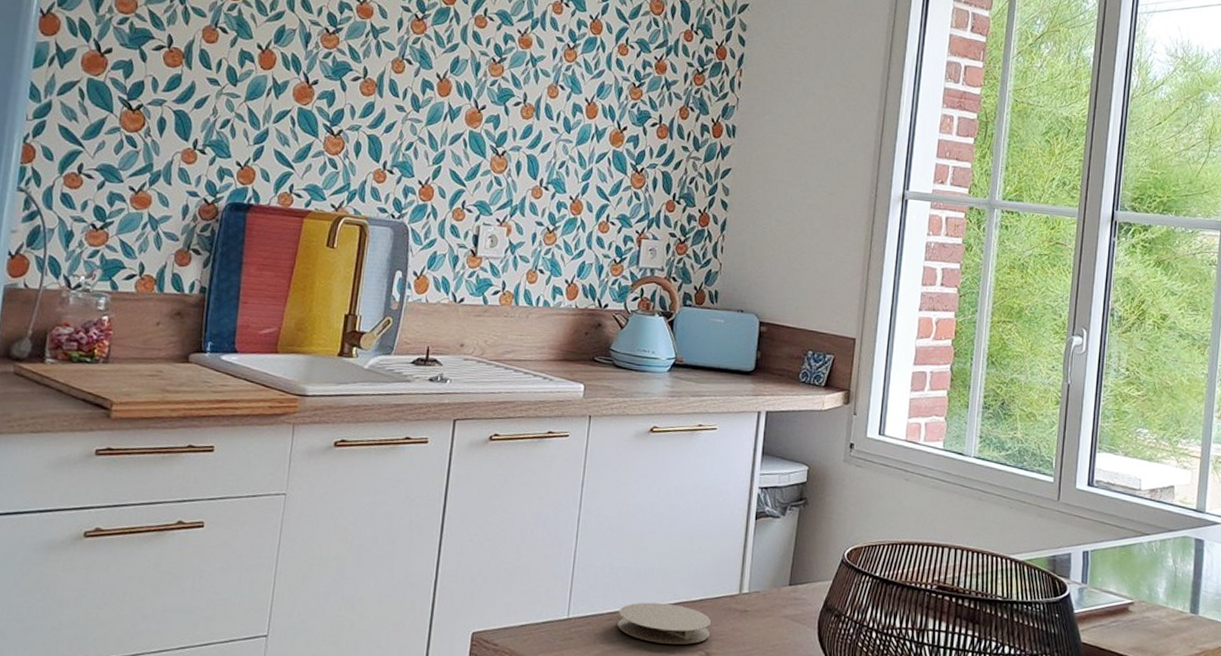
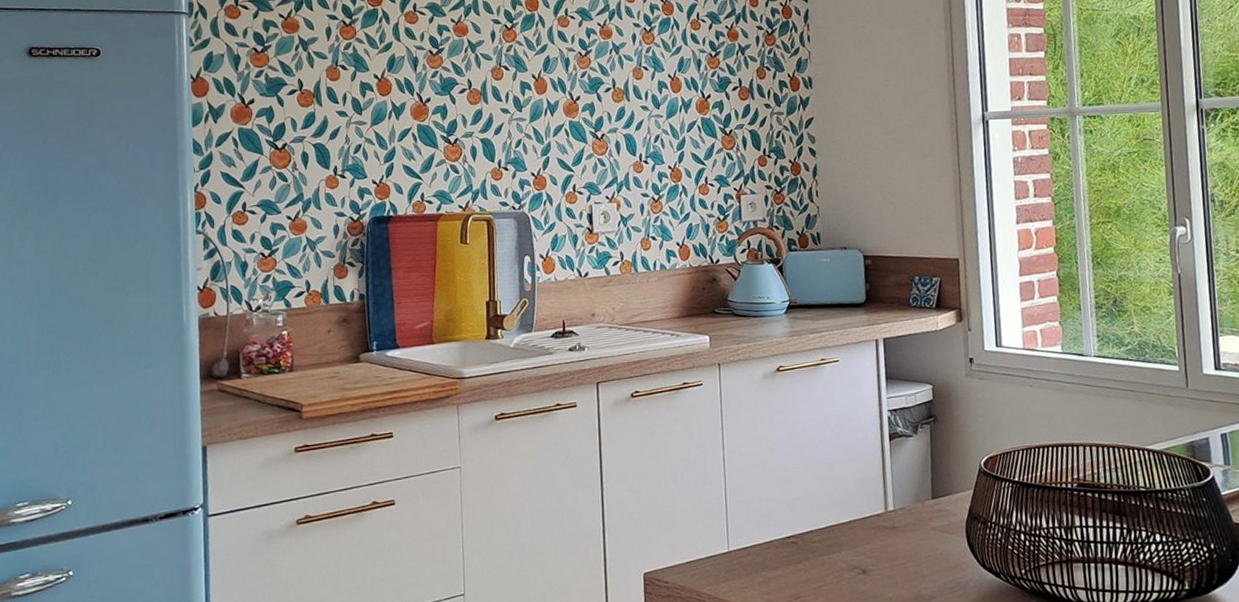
coaster: present [617,602,712,645] -> none [774,528,864,566]

